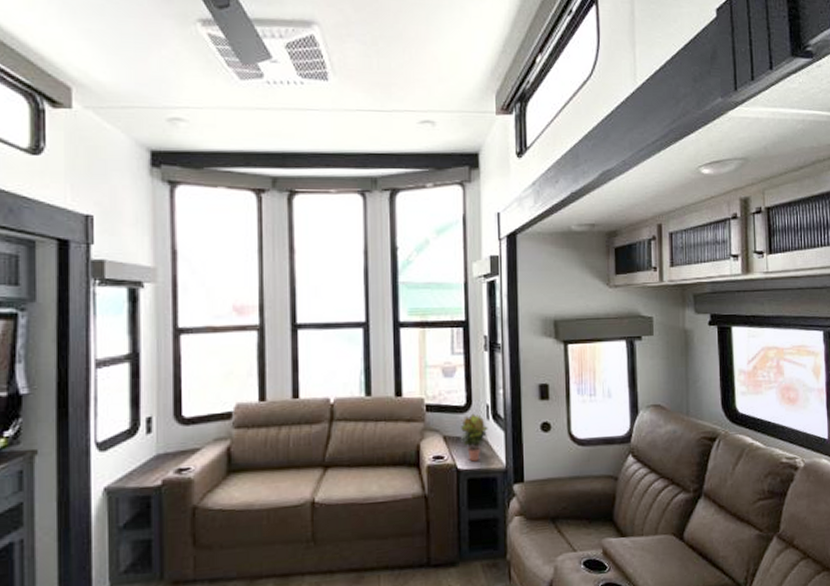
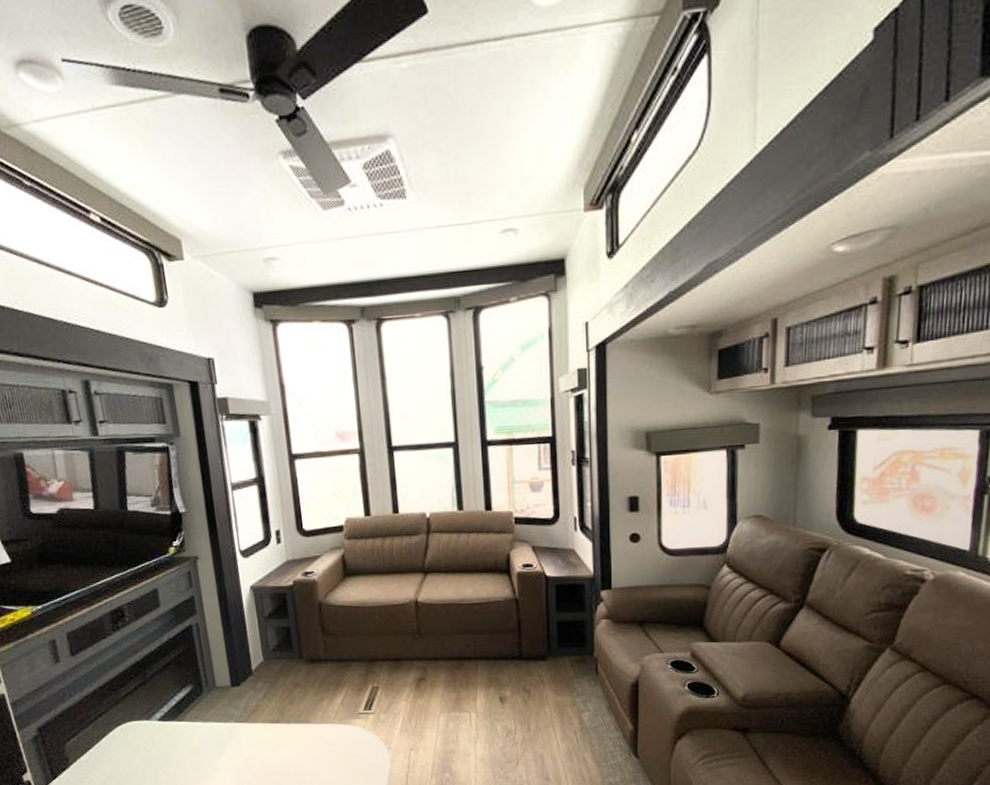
potted plant: present [460,413,488,462] -> none [548,525,576,570]

